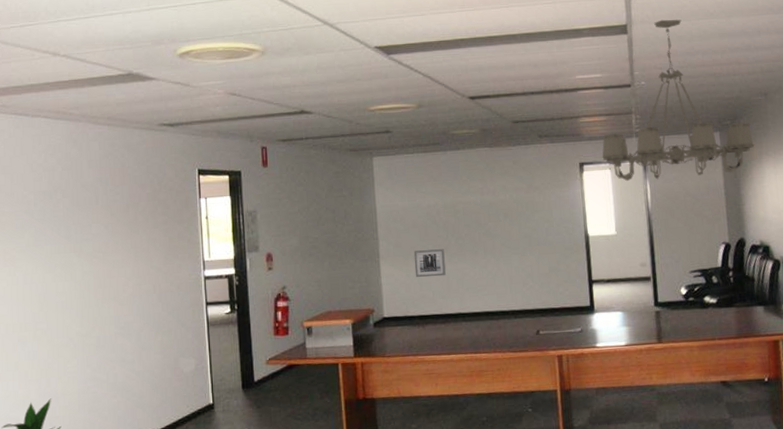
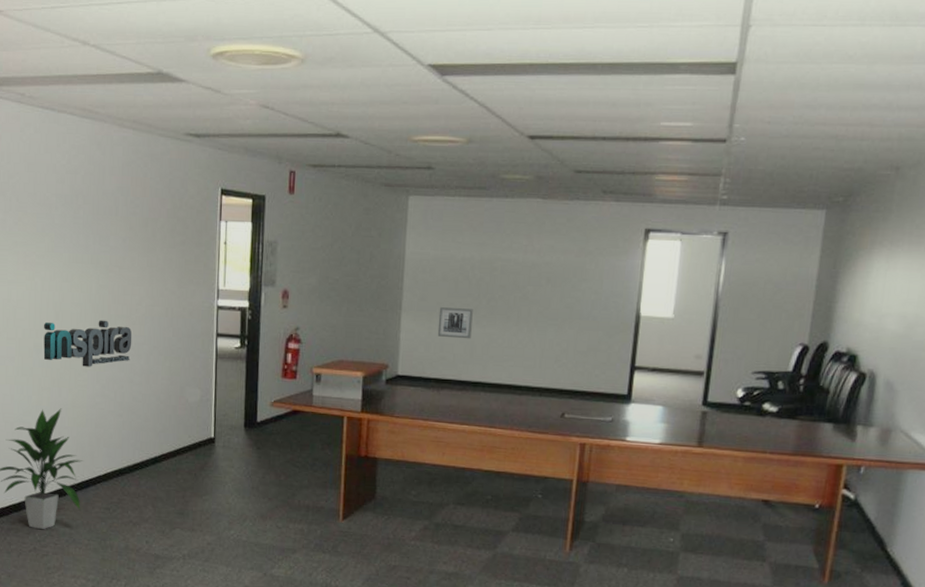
text sign: none [28,304,122,353] -> present [43,320,132,367]
chandelier: present [602,19,755,182] -> none [674,59,869,263]

